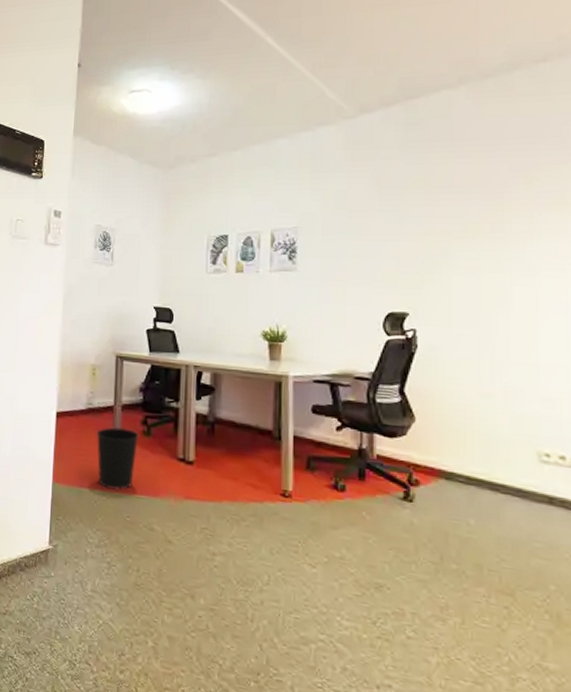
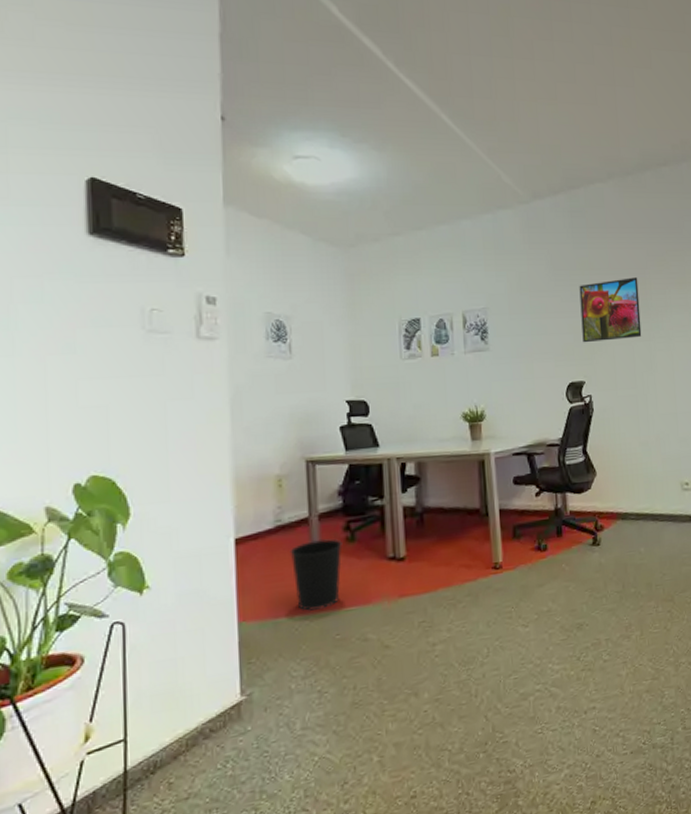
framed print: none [409,197,493,270] -> present [579,277,642,343]

